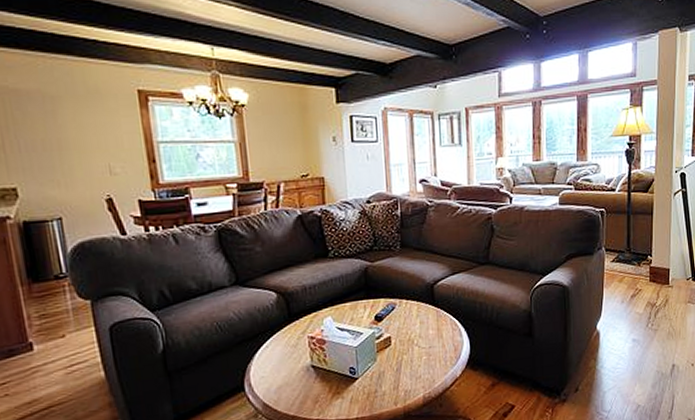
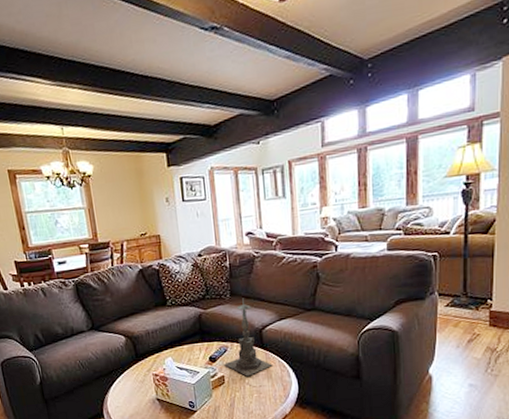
candle holder: none [391,250,444,337] -> present [224,298,273,376]

